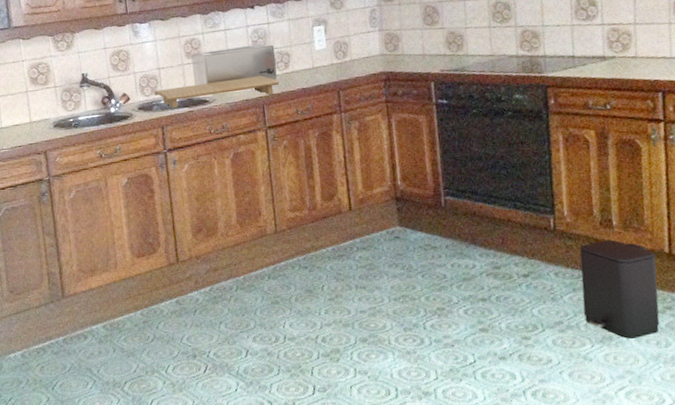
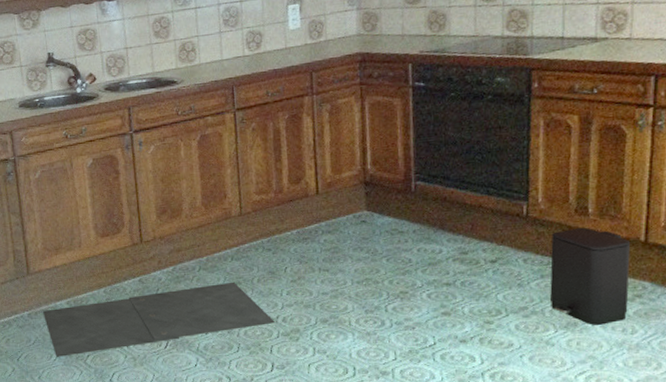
door mat: none [79,301,314,385] -> present [43,281,275,357]
cutting board: present [154,75,279,108] -> none [121,56,250,89]
toaster: present [191,43,277,86] -> none [160,22,248,66]

